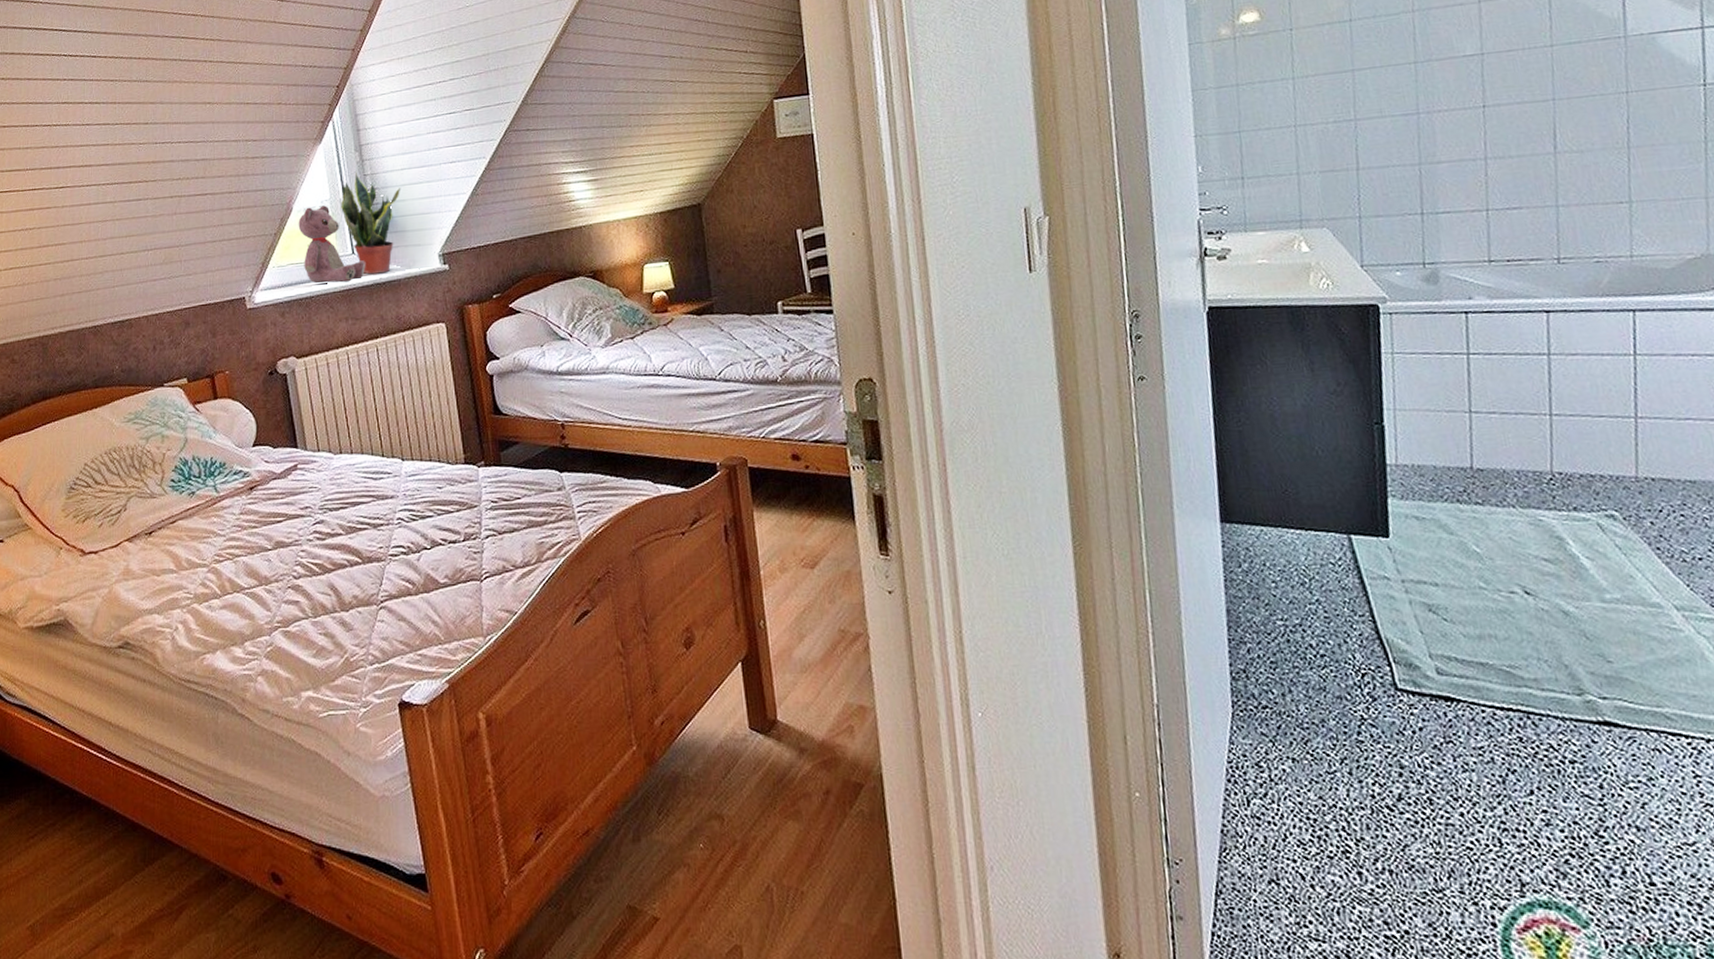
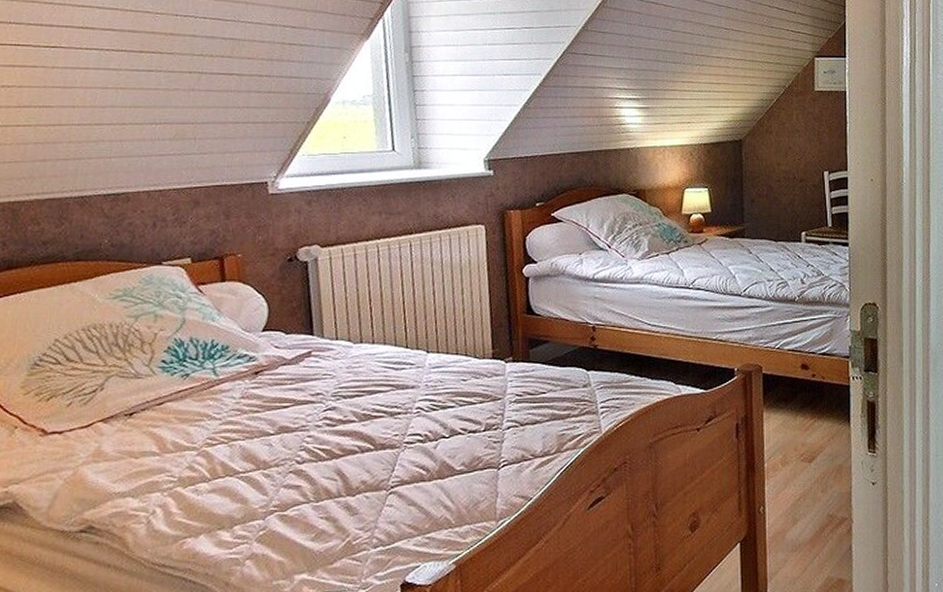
teddy bear: present [298,205,366,284] -> none [335,100,406,177]
potted plant: present [341,171,401,275] -> none [384,71,451,172]

